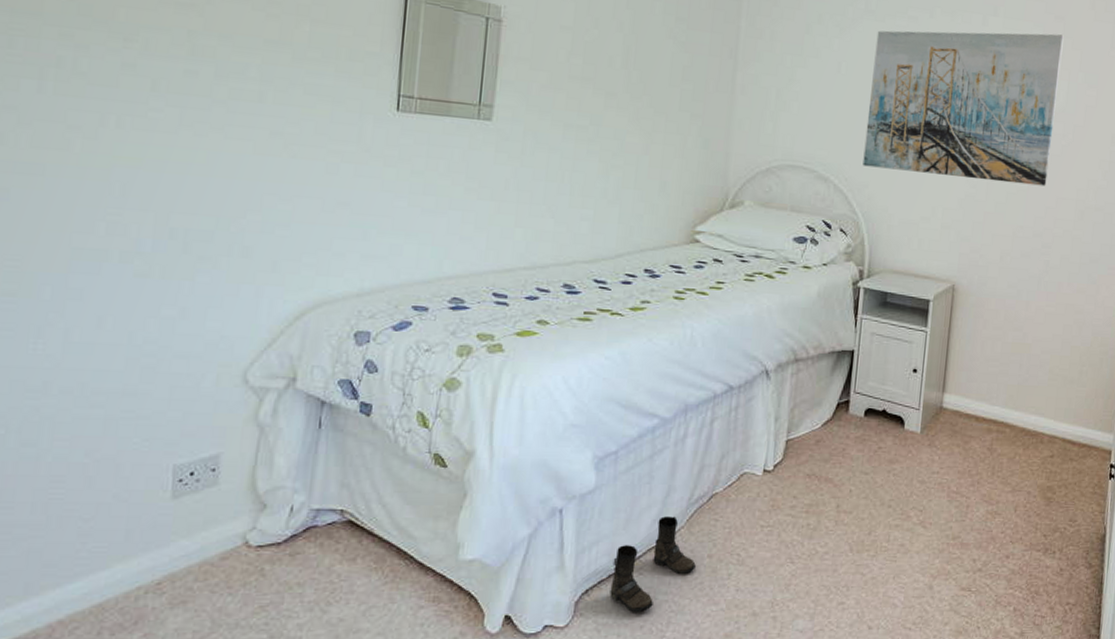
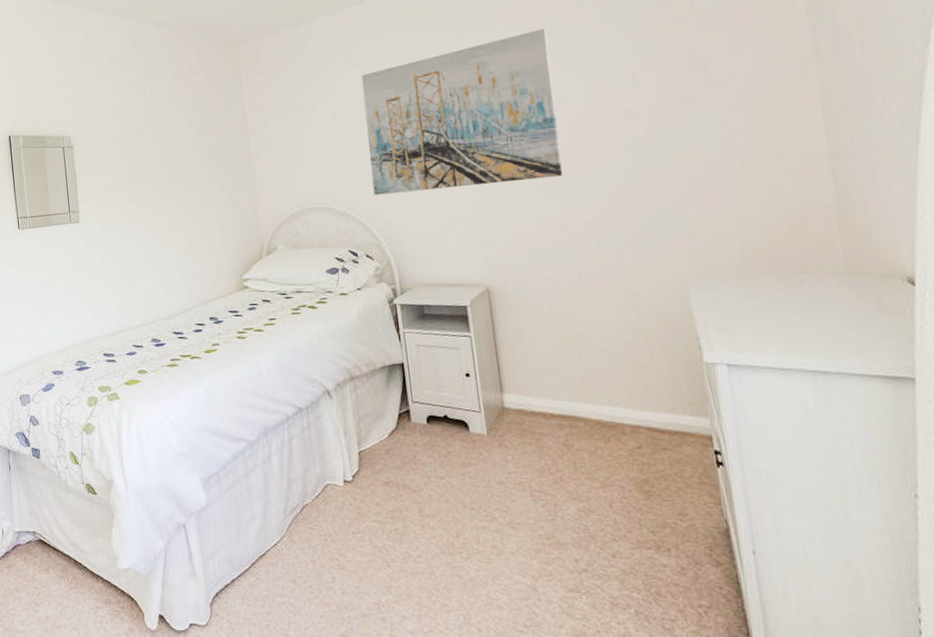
boots: present [609,516,696,612] -> none [233,527,303,612]

